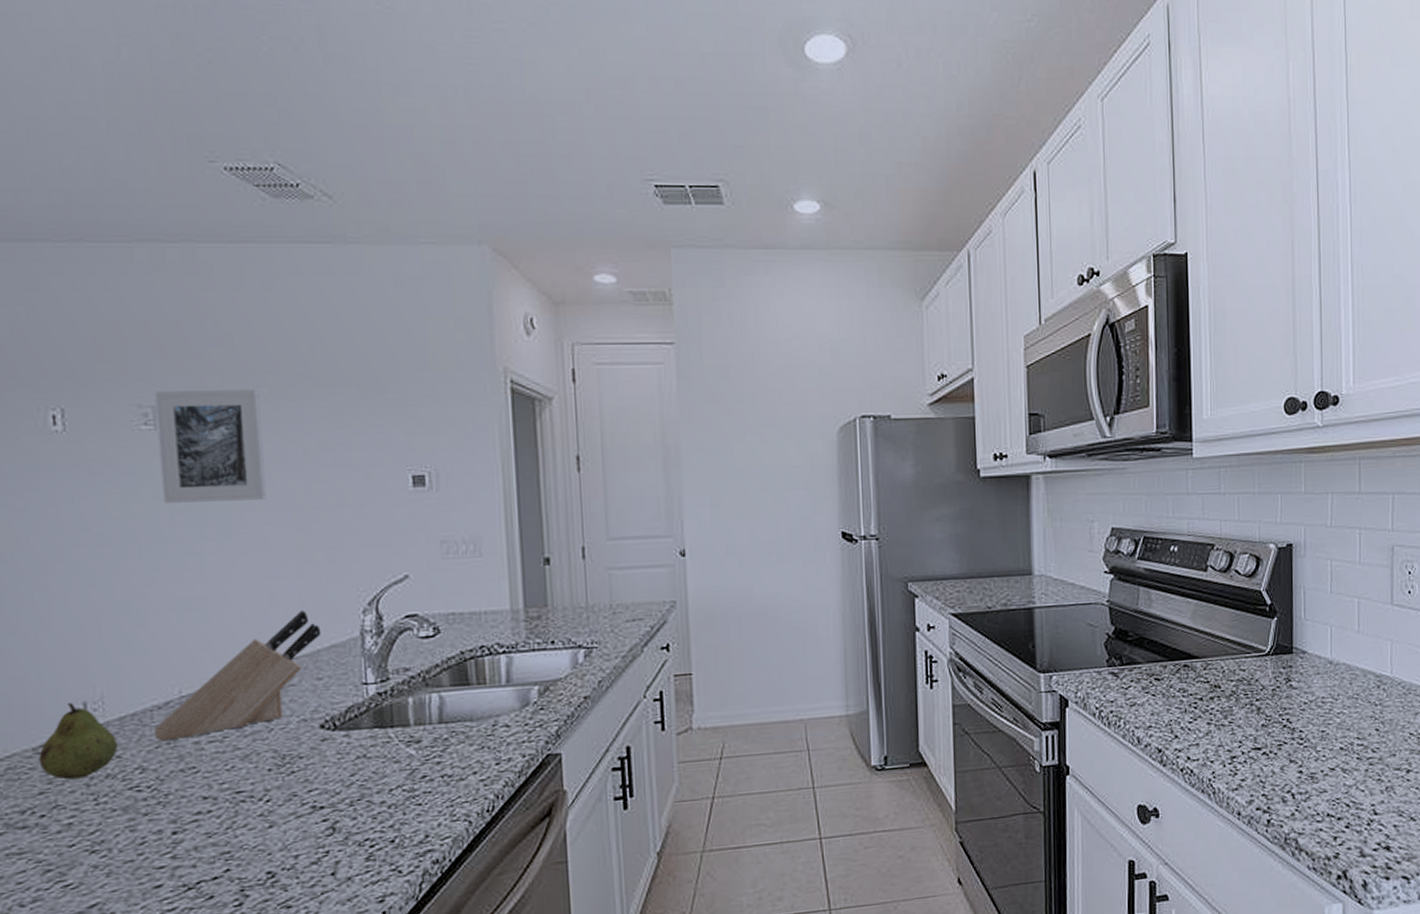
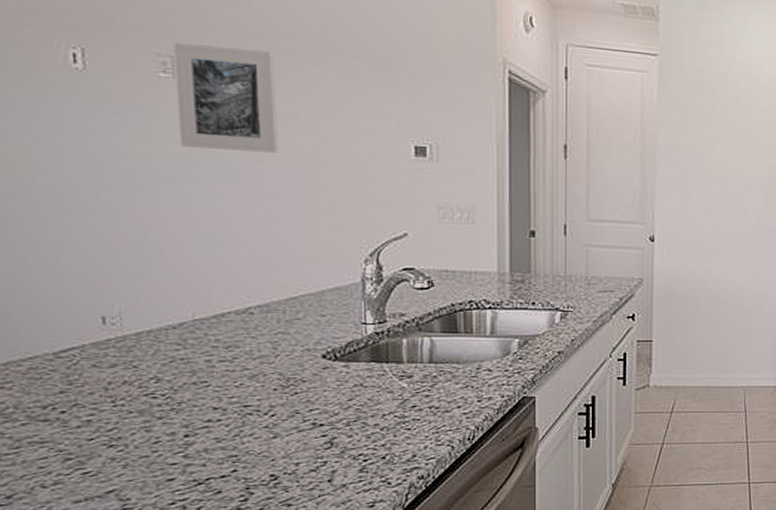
fruit: present [38,703,119,780] -> none [59,316,136,383]
knife block: present [154,610,322,742] -> none [169,254,326,357]

